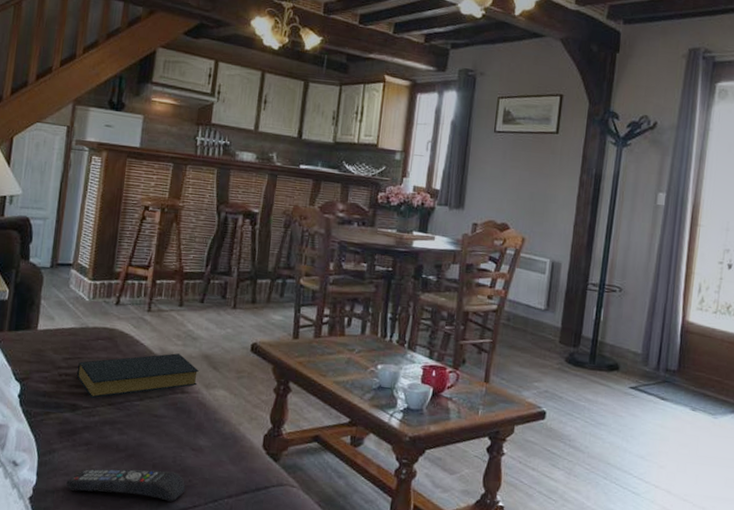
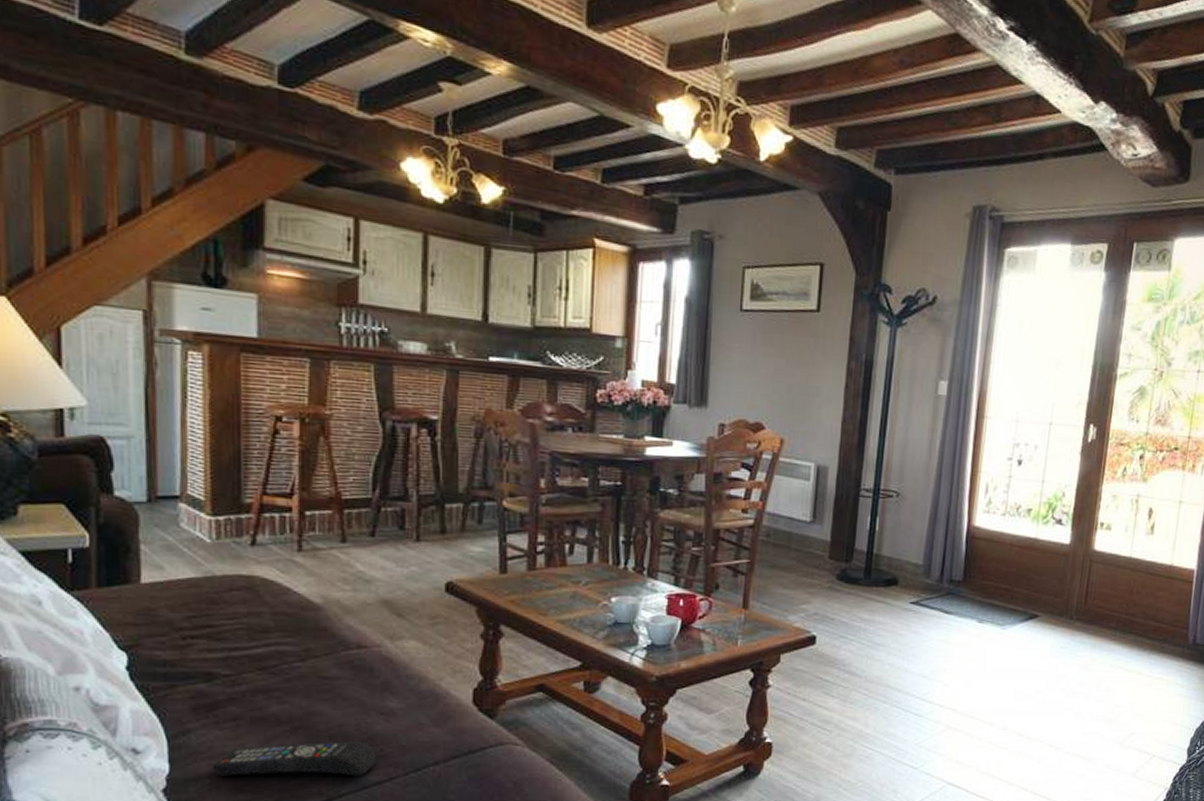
hardback book: present [77,353,199,399] -> none [208,601,378,664]

